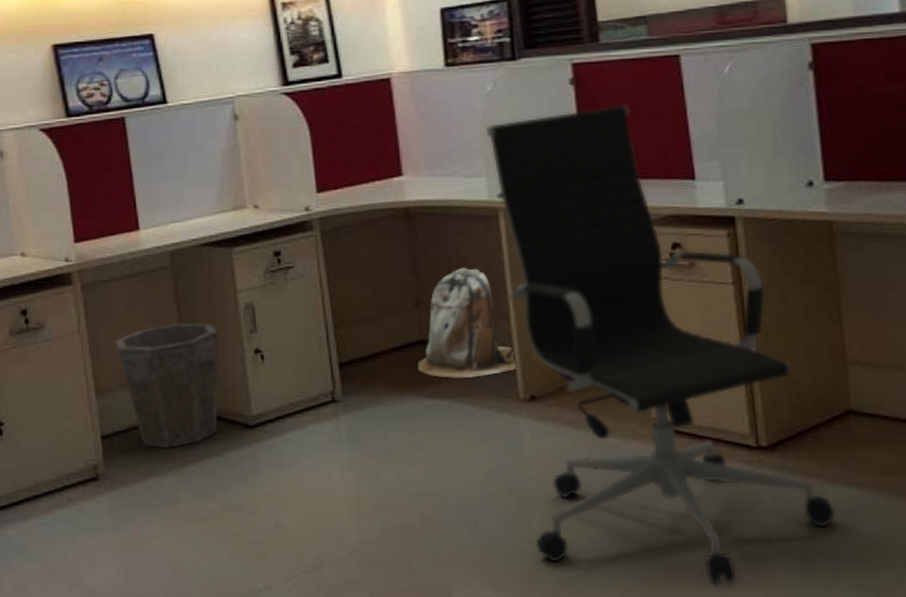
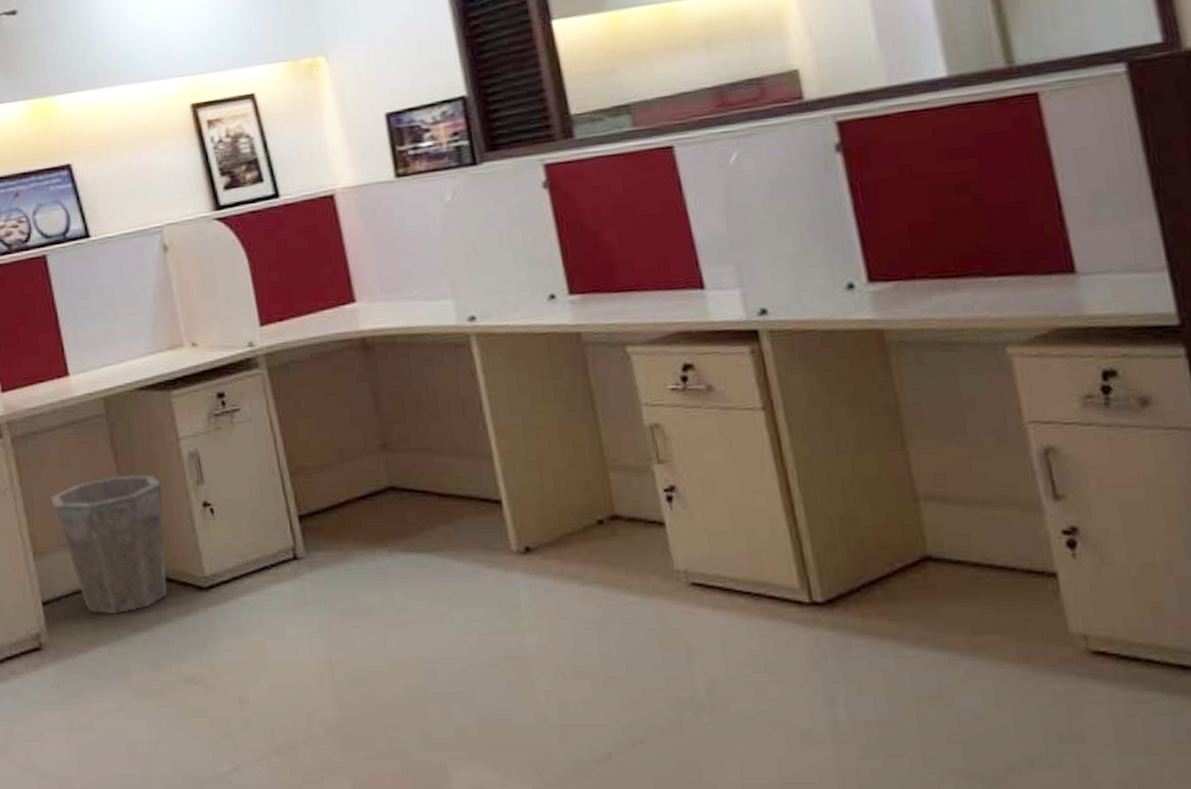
backpack: present [418,267,536,379] -> none [389,402,528,530]
office chair: present [485,104,836,587] -> none [447,206,921,772]

